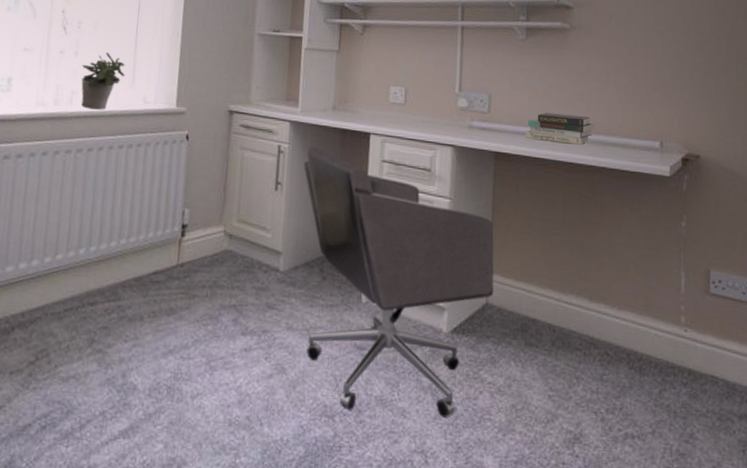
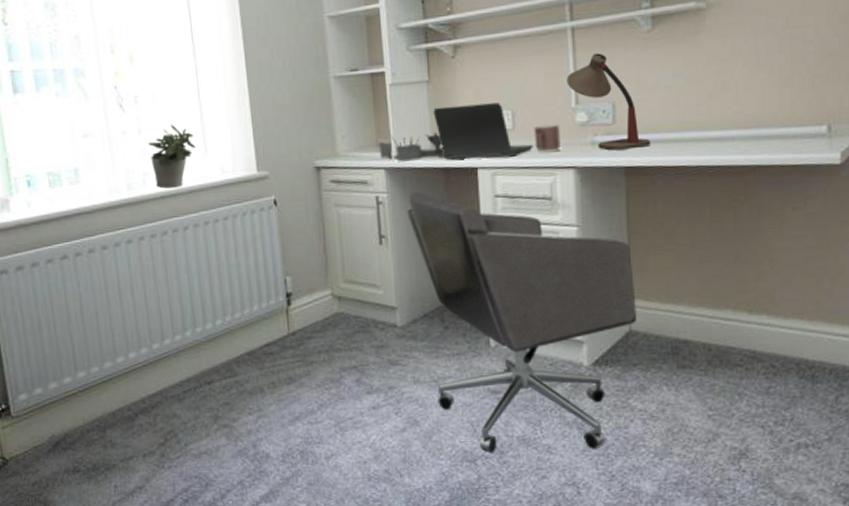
desk organizer: none [287,92,345,121] -> present [377,133,446,162]
laptop computer: none [338,74,420,129] -> present [433,102,533,160]
mug: none [421,104,444,130] -> present [534,124,561,153]
desk lamp: none [453,51,517,138] -> present [566,53,650,151]
books: present [525,112,595,145] -> none [660,109,745,146]

